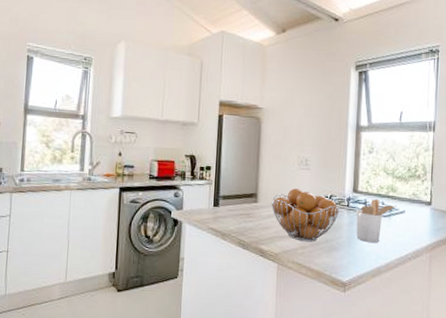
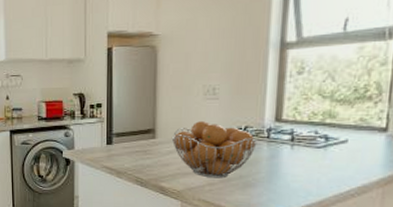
utensil holder: present [355,198,397,243] -> none [278,127,336,178]

